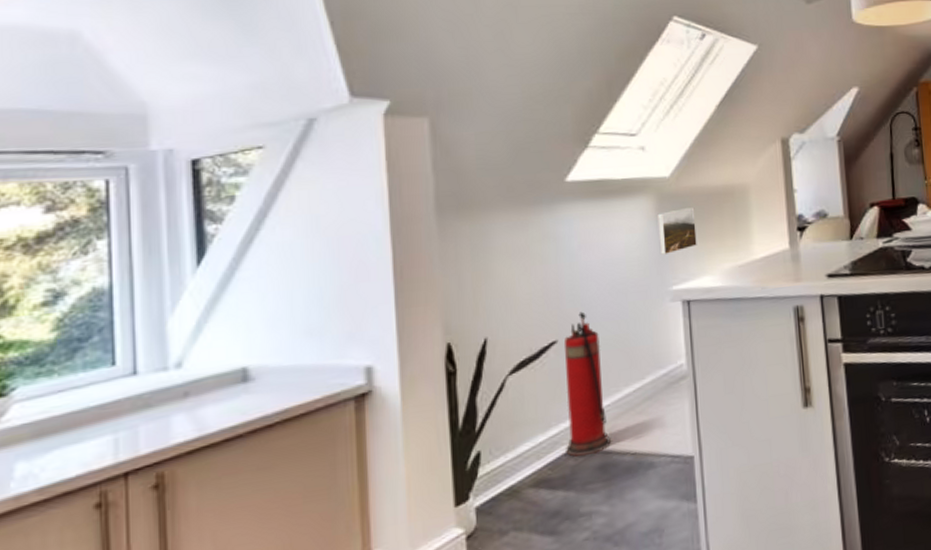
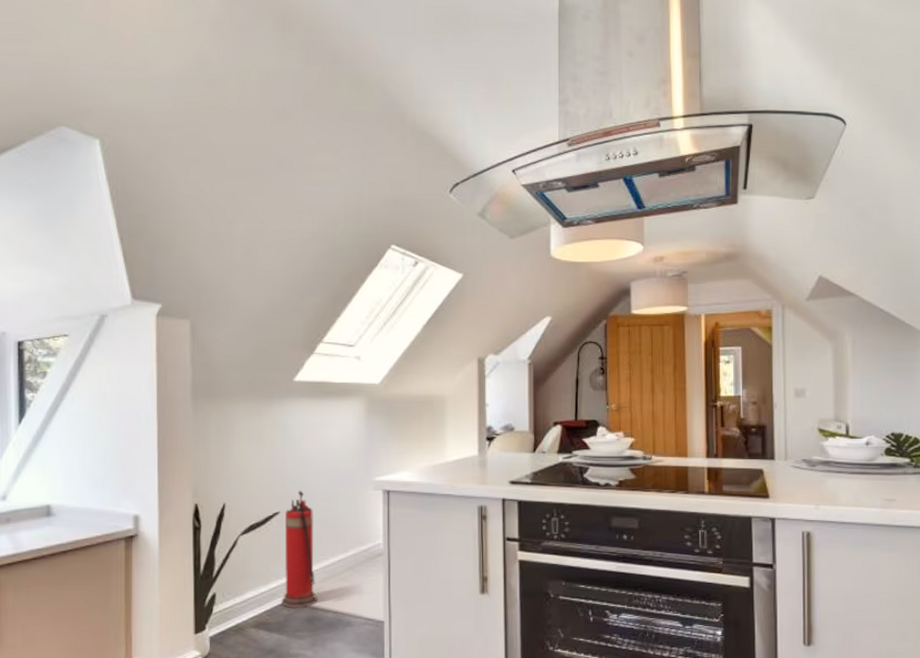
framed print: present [657,207,697,255] -> none [367,412,399,450]

